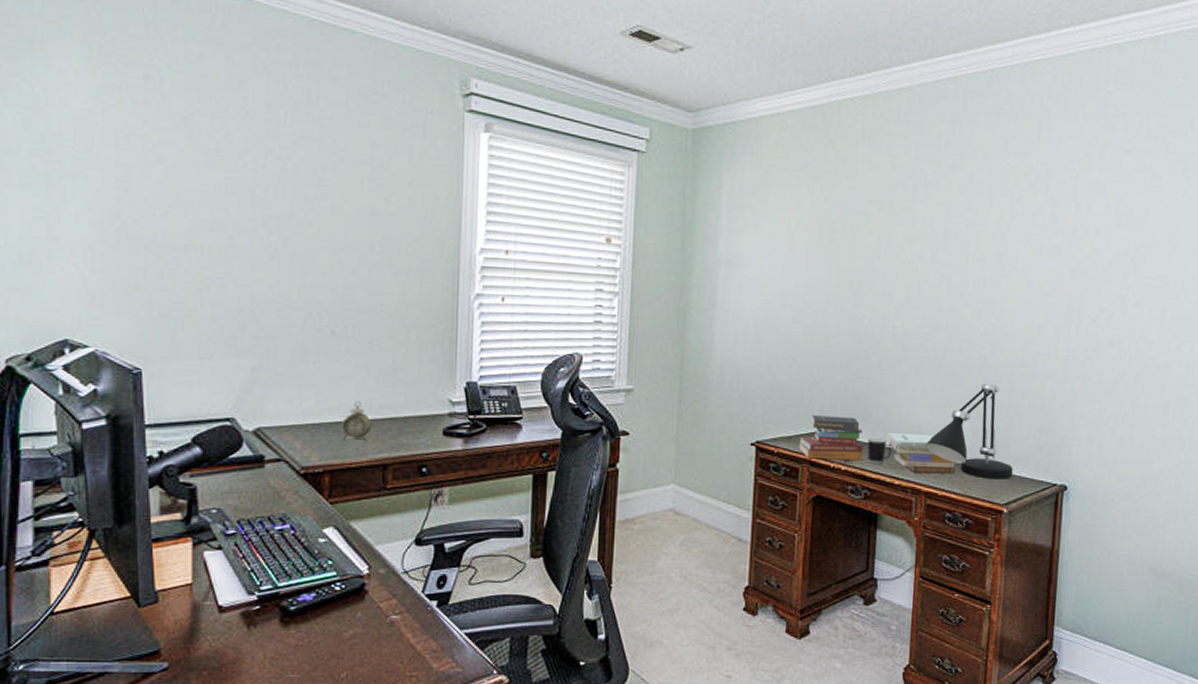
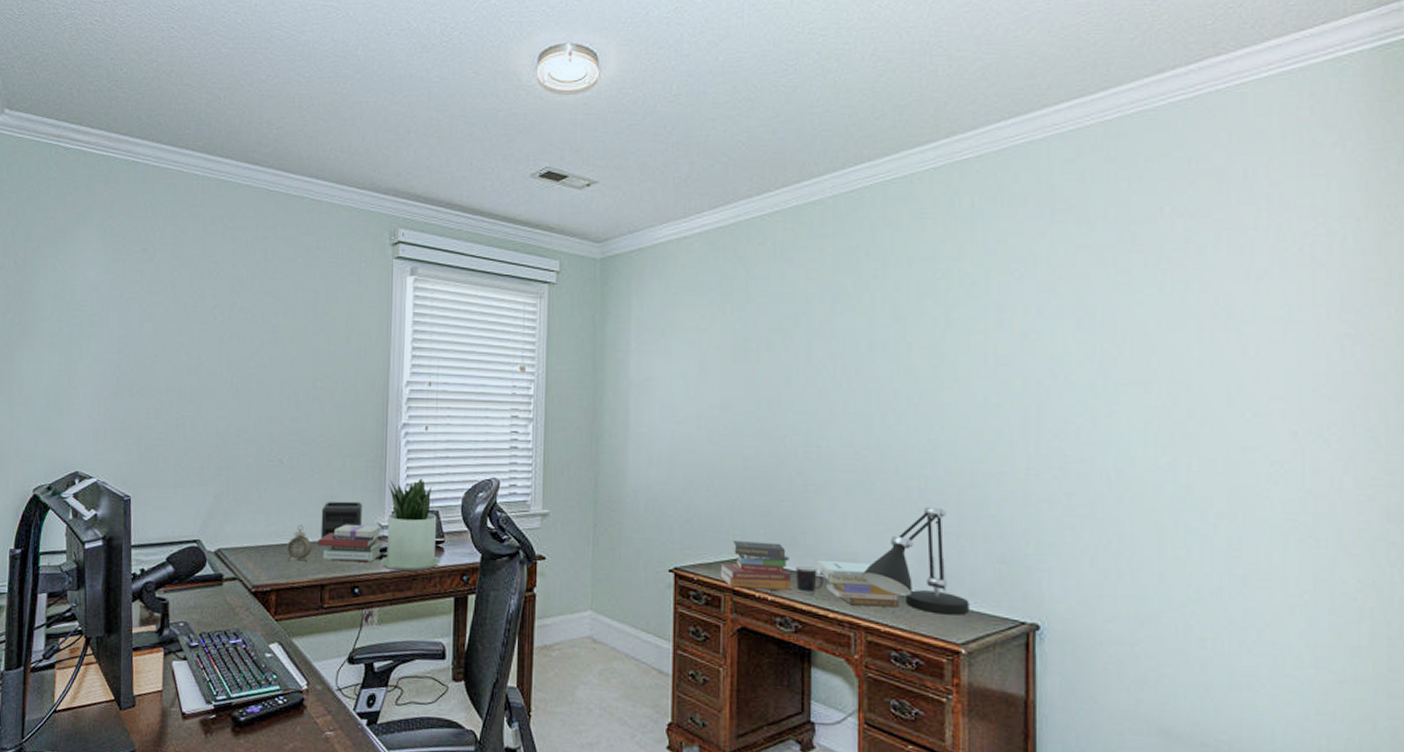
books: none [379,400,453,441] -> present [318,524,382,563]
desk organizer: none [382,376,430,415] -> present [321,501,362,538]
planter: none [452,352,518,450] -> present [381,478,440,572]

